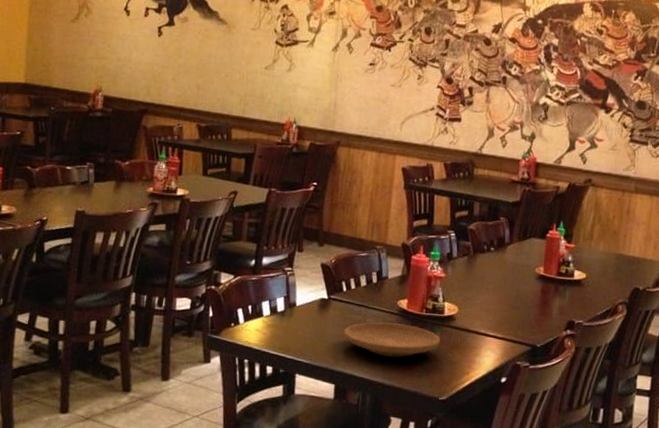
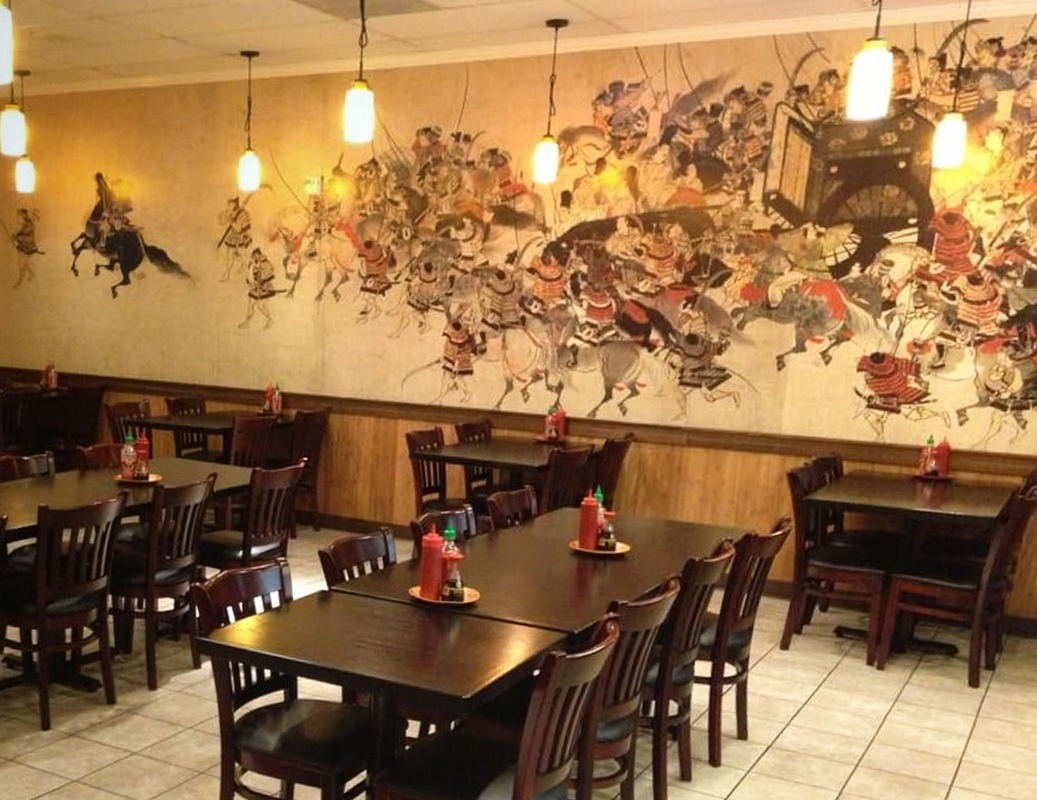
plate: present [344,322,441,358] -> none [349,614,461,653]

